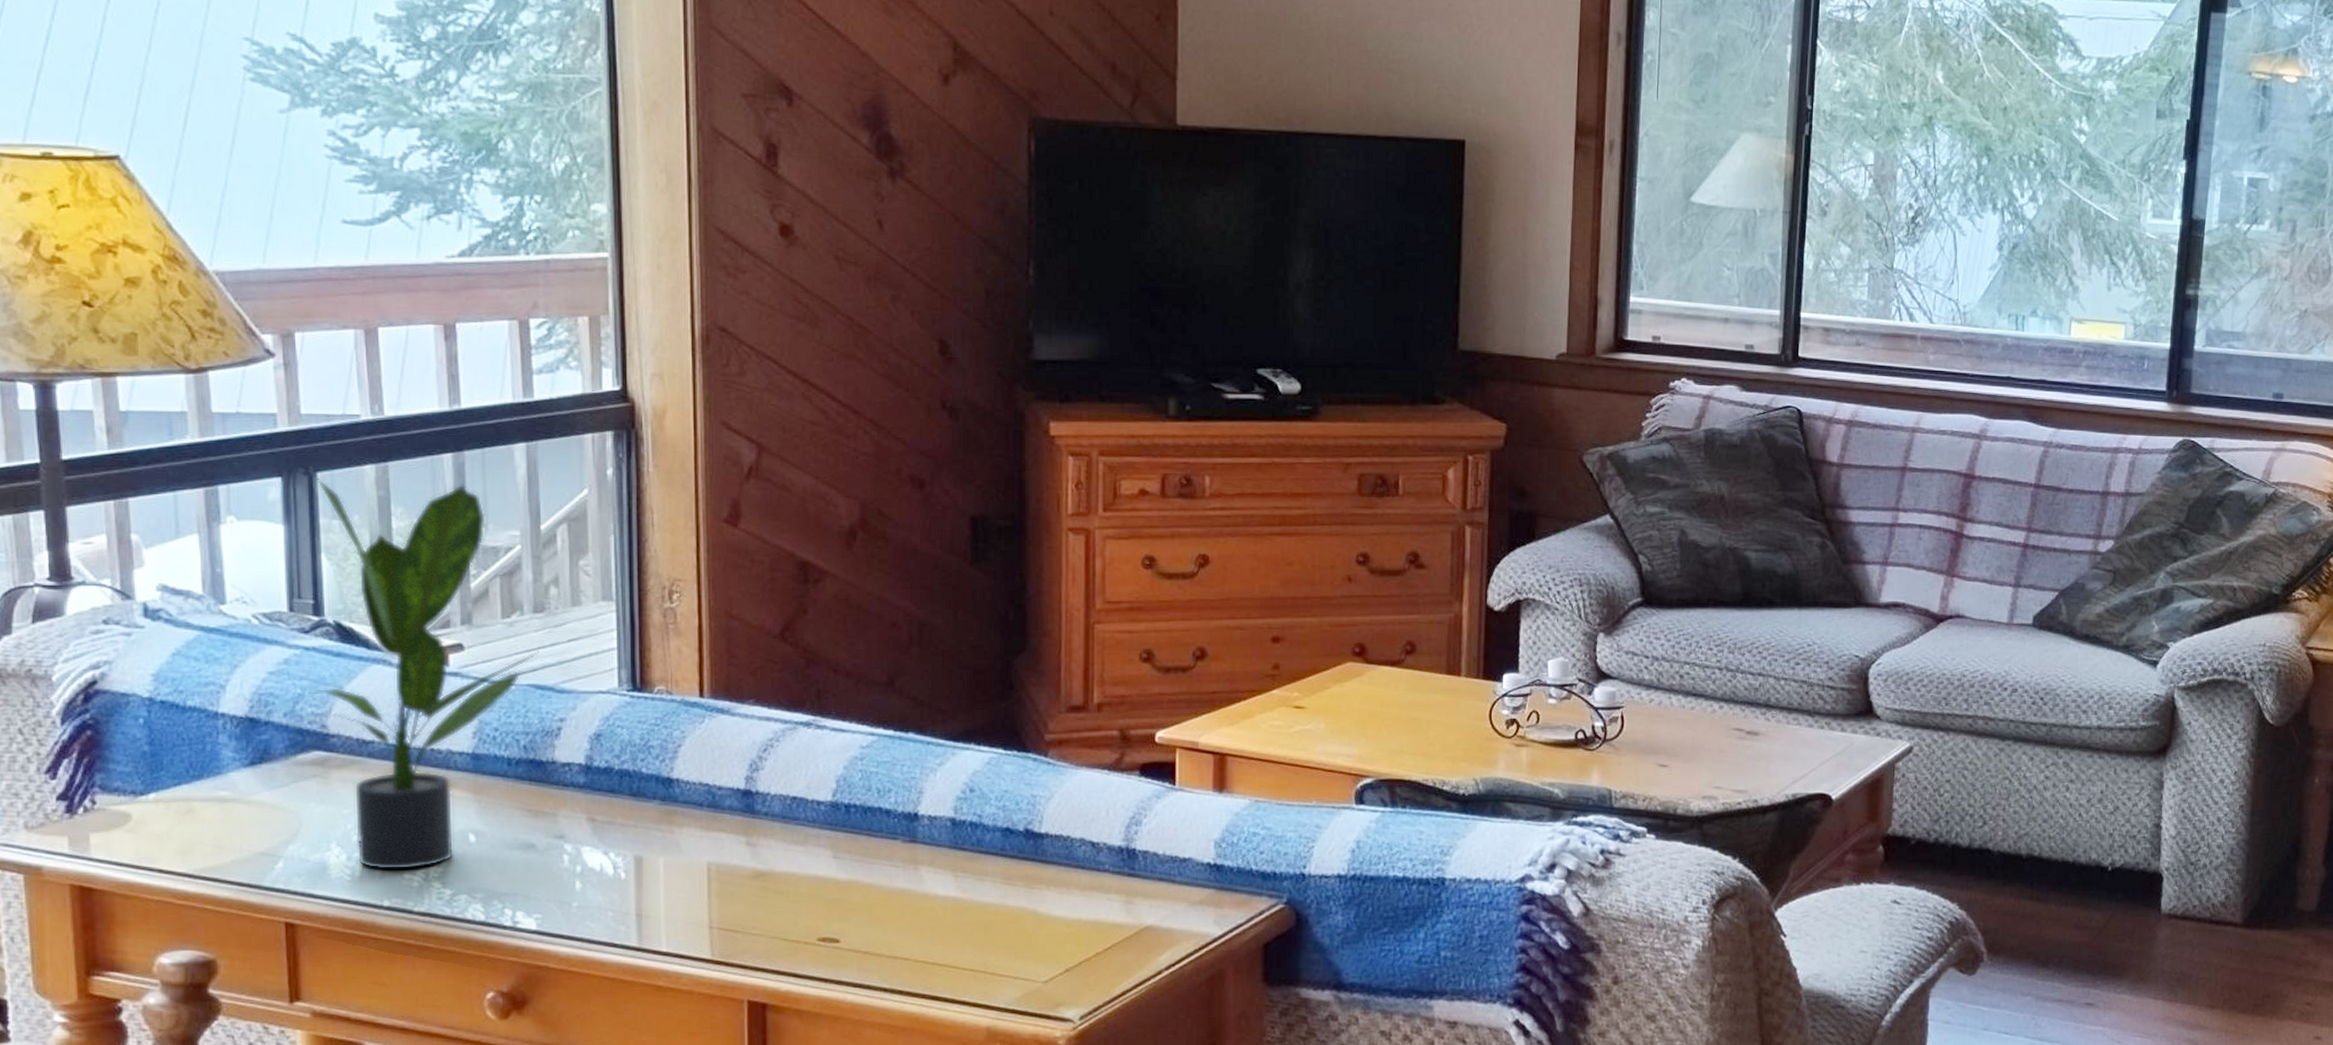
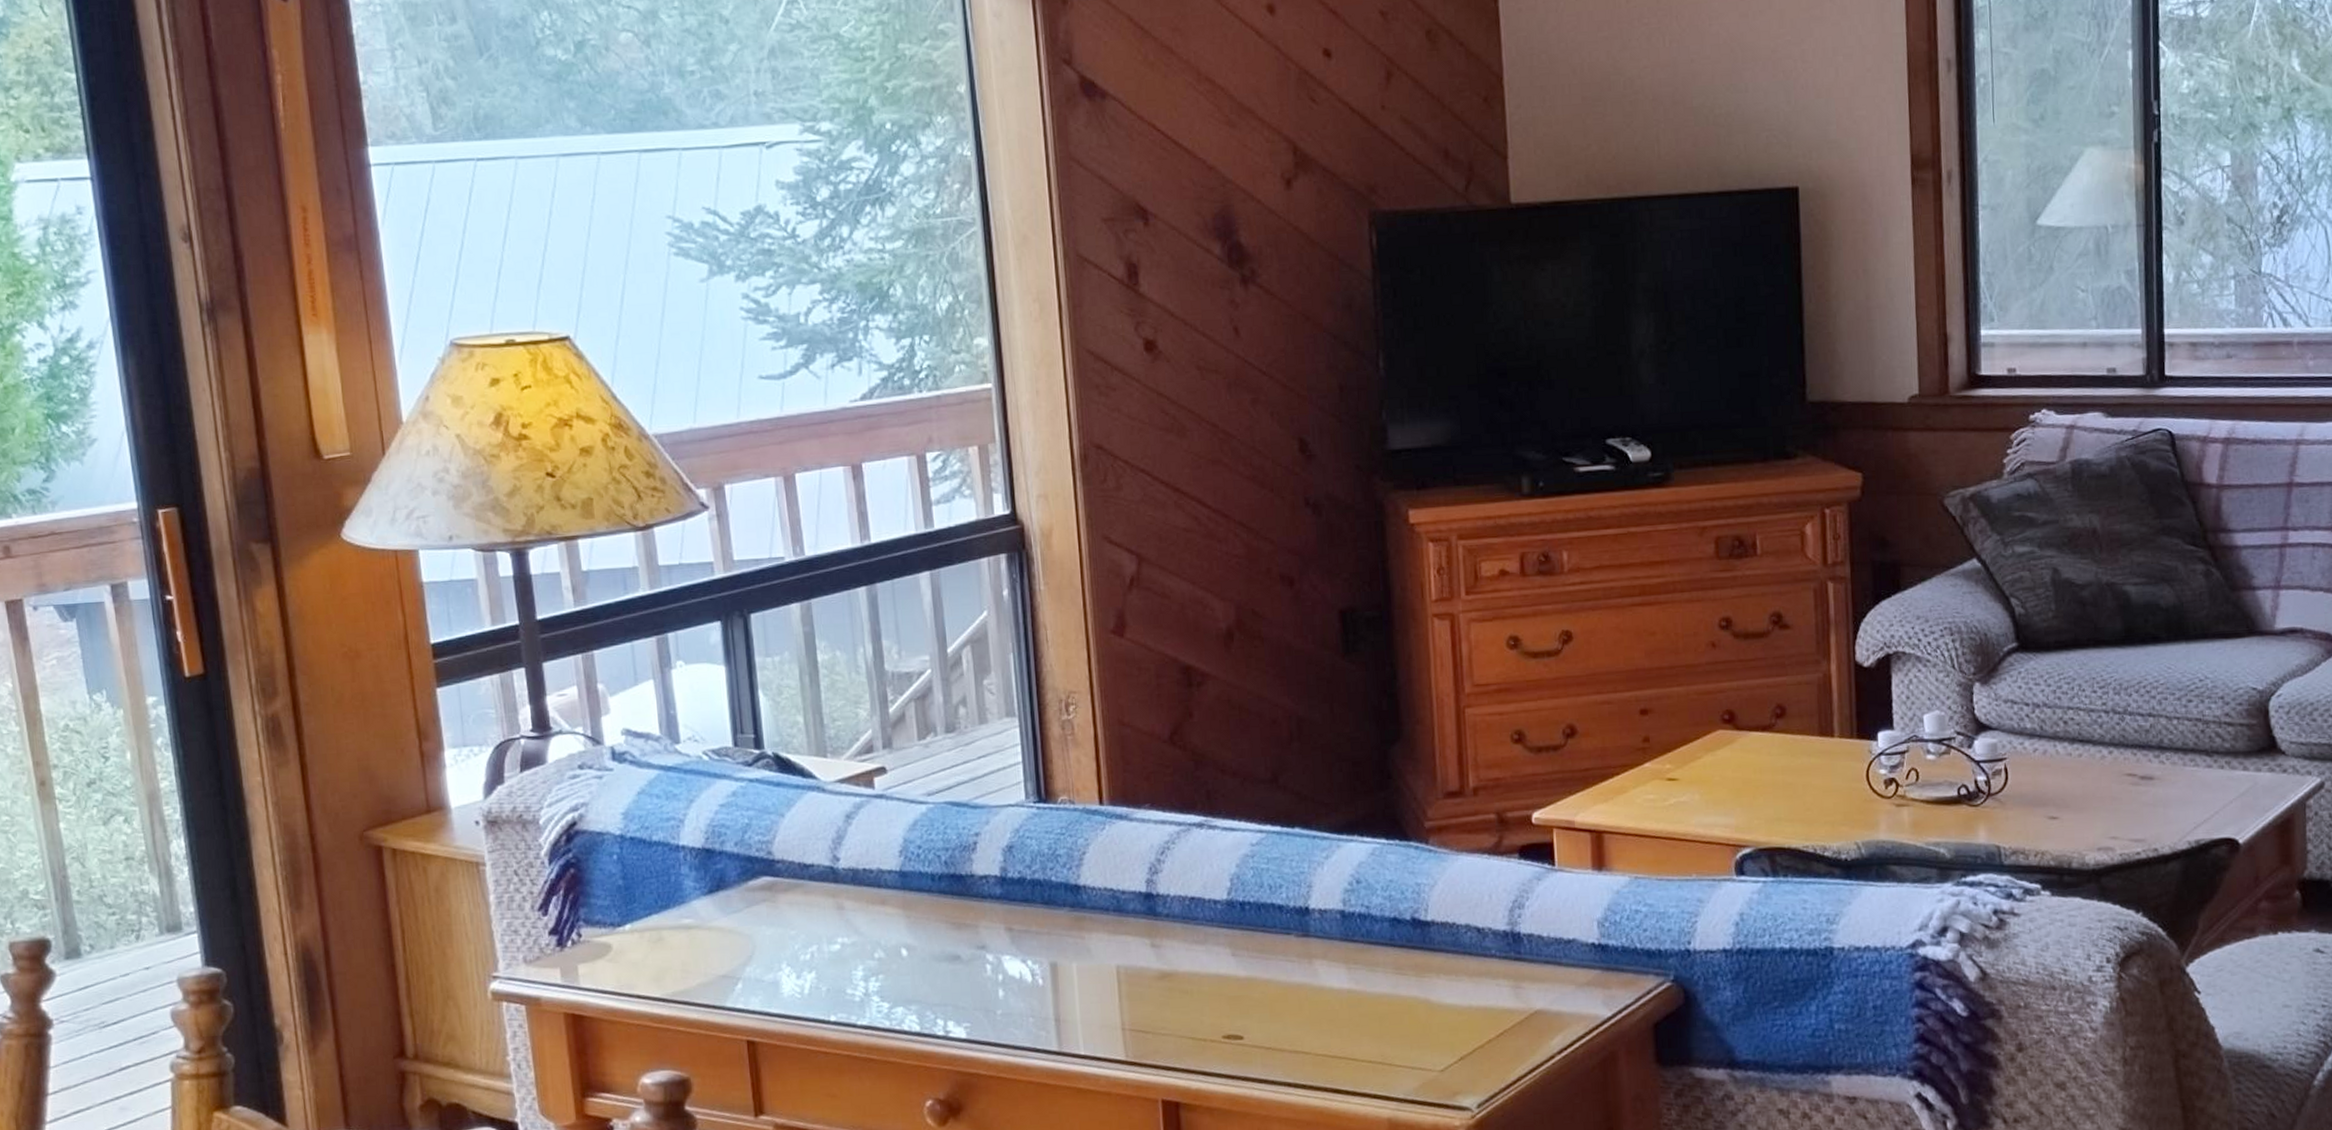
potted plant: present [308,477,540,871] -> none [750,615,954,988]

